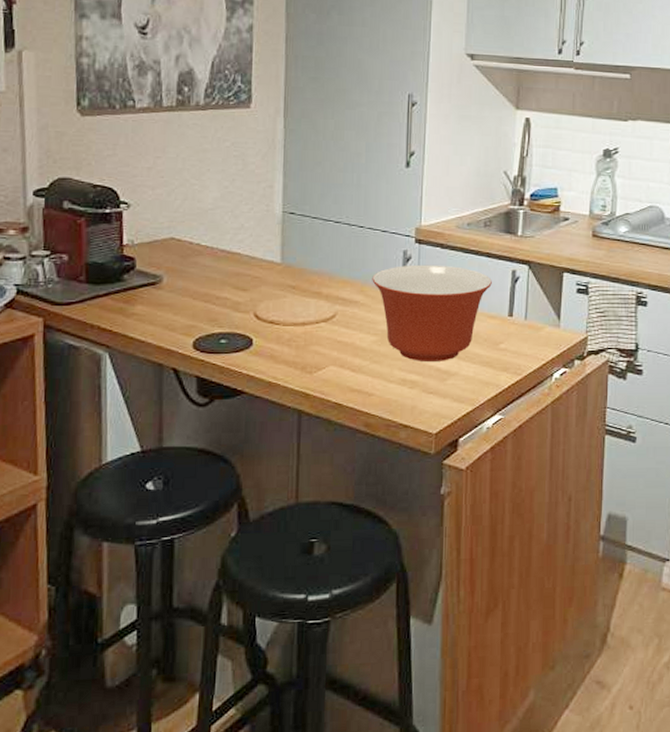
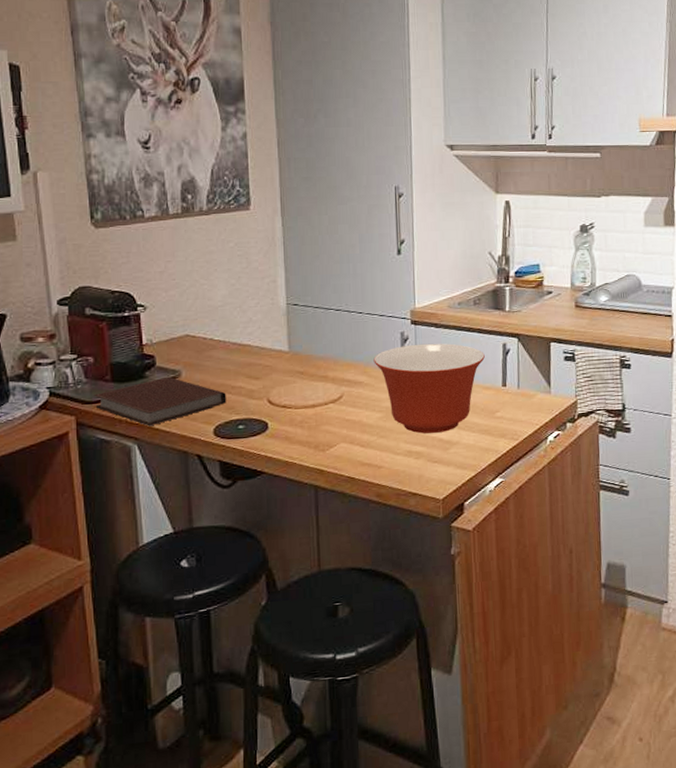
notebook: none [65,281,210,334] -> present [93,376,227,426]

